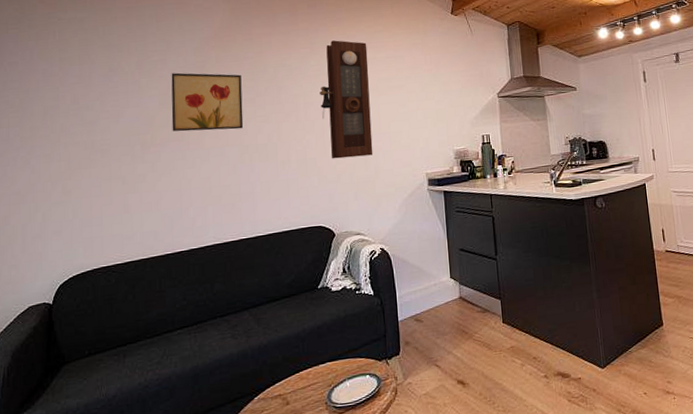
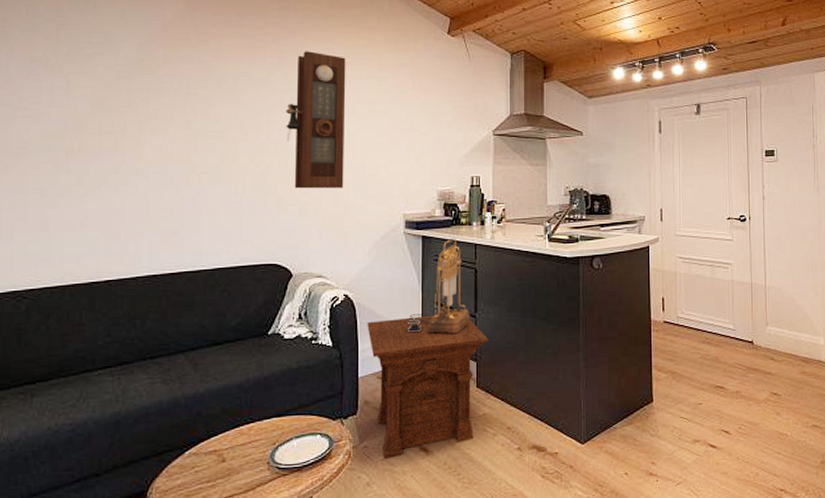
wall art: present [171,72,244,132] -> none [105,71,193,144]
side table: none [402,260,510,393] -> present [367,315,488,459]
table lamp: none [436,190,493,278] -> present [407,238,471,334]

